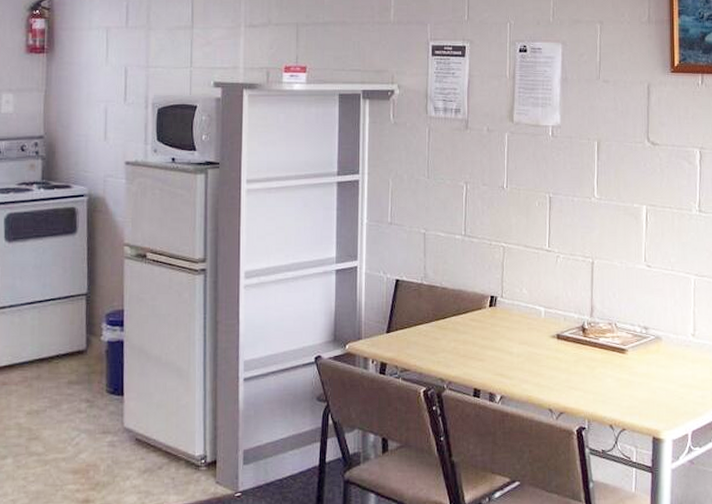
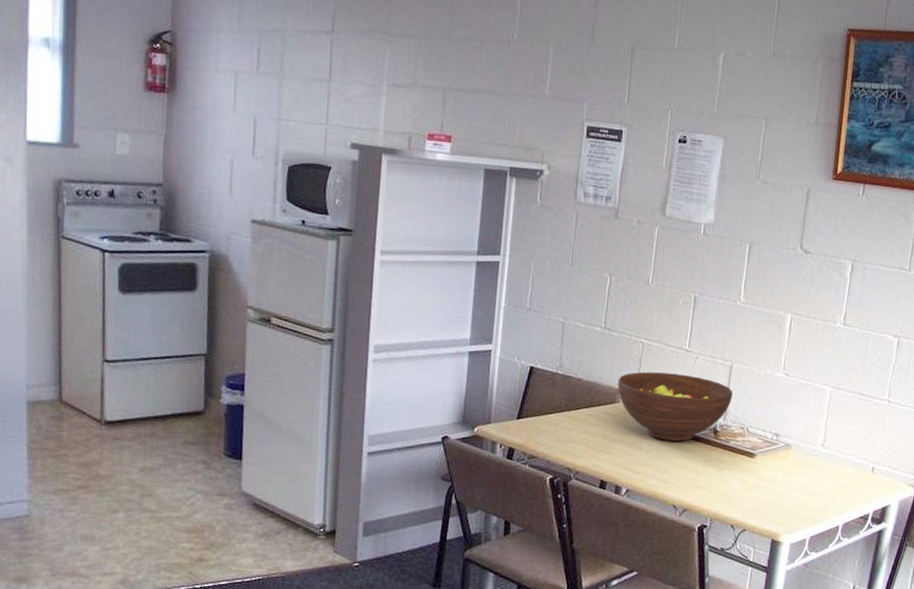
fruit bowl: none [482,274,598,343] -> present [617,371,733,442]

